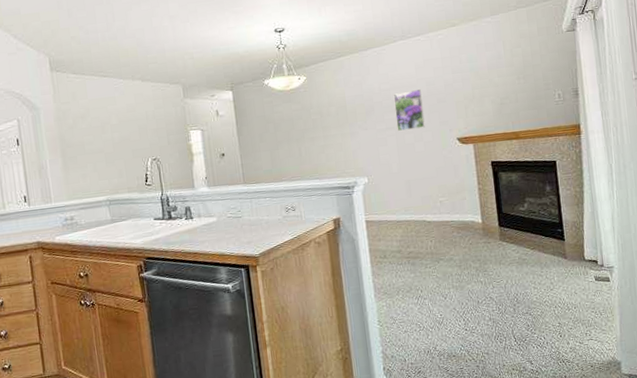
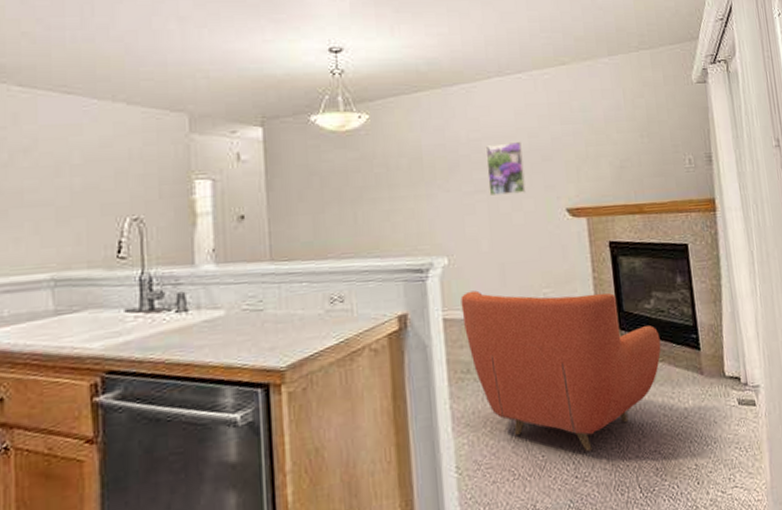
armchair: none [378,199,533,313] -> present [460,290,661,452]

